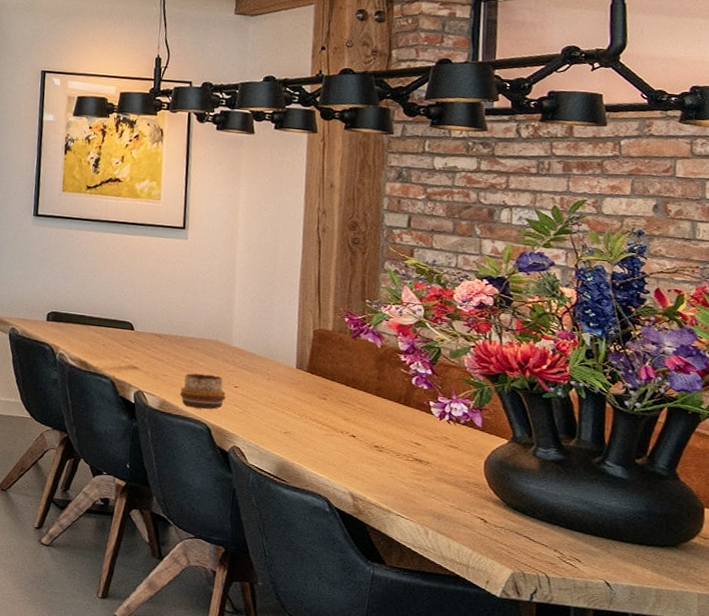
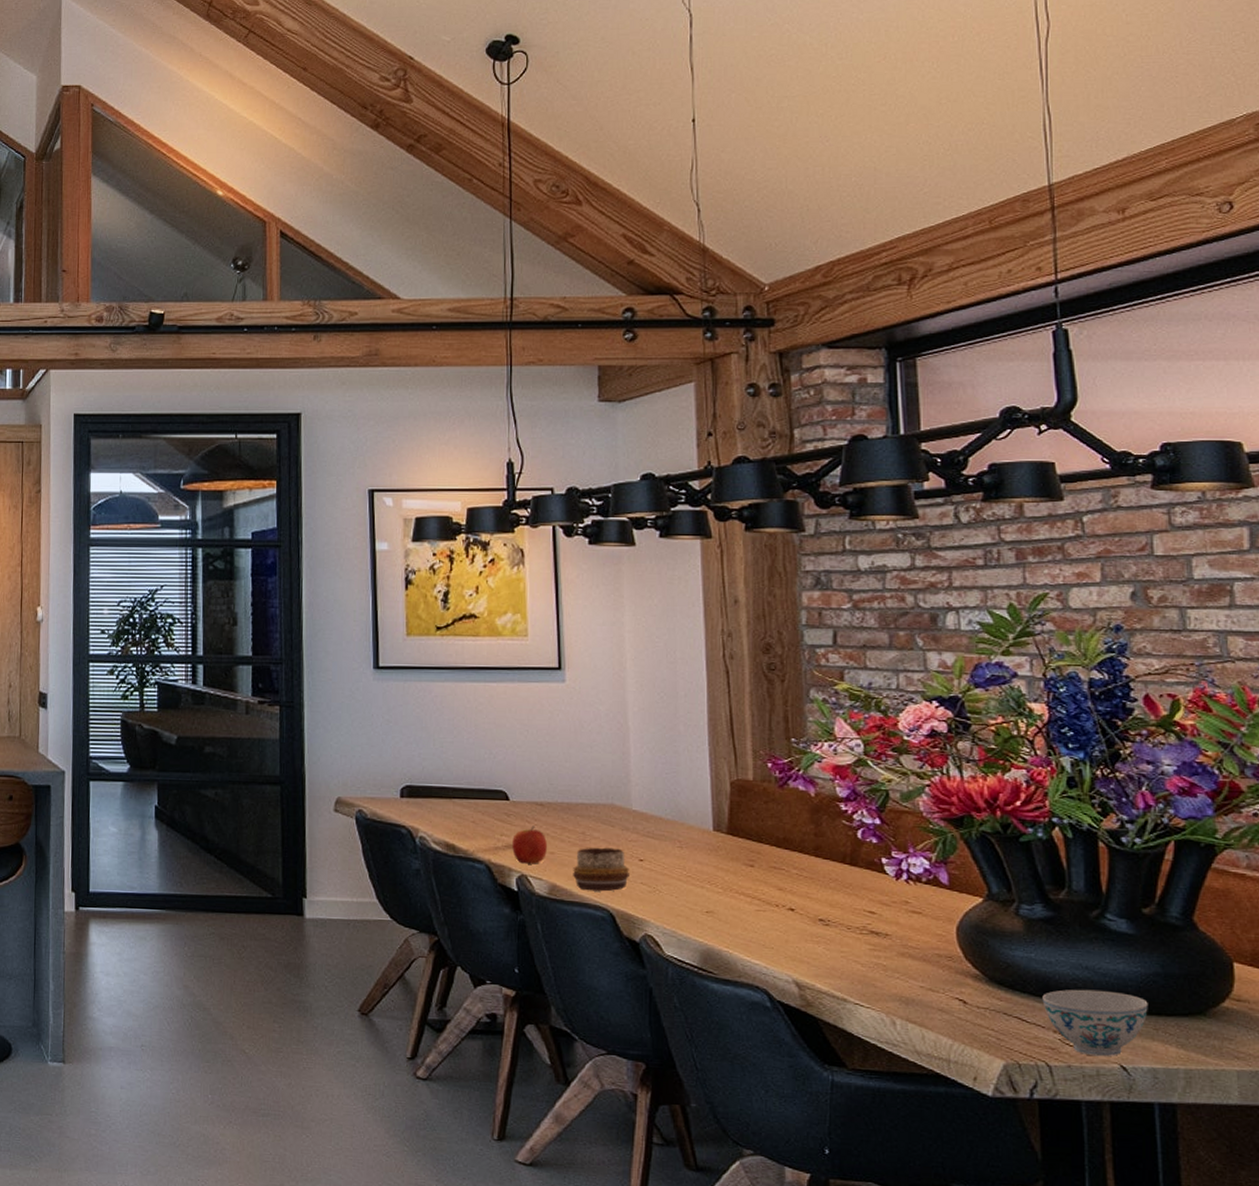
apple: none [133,352,162,383] -> present [512,825,548,864]
bowl: none [548,518,633,574] -> present [1042,989,1148,1057]

